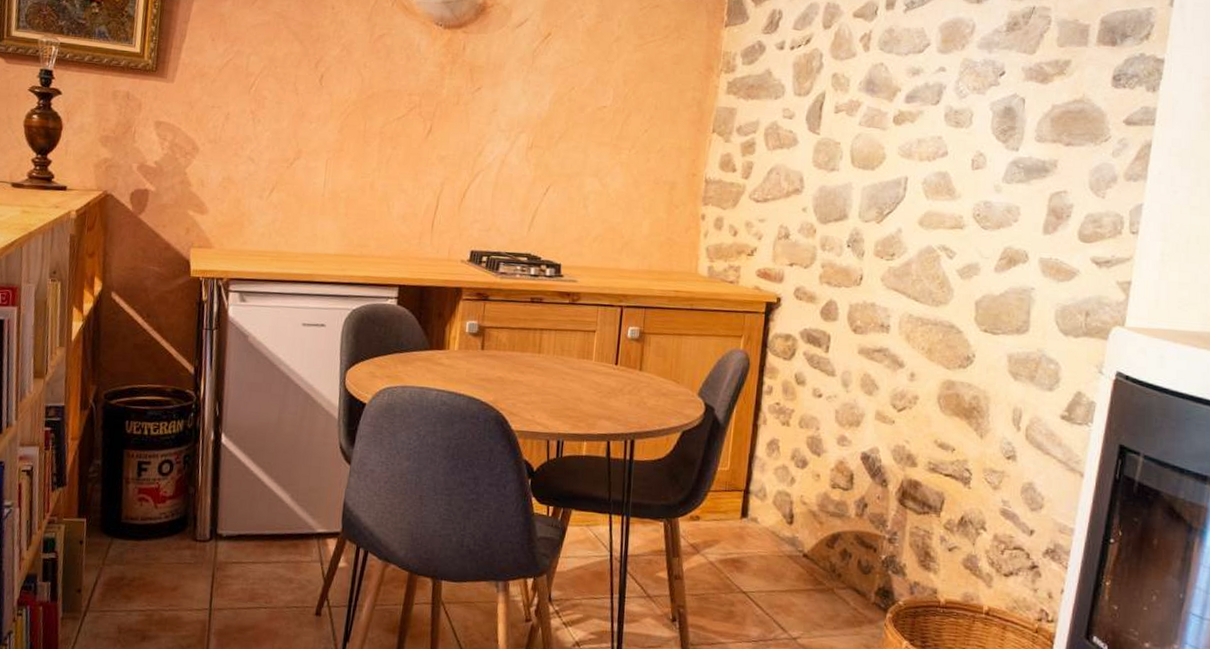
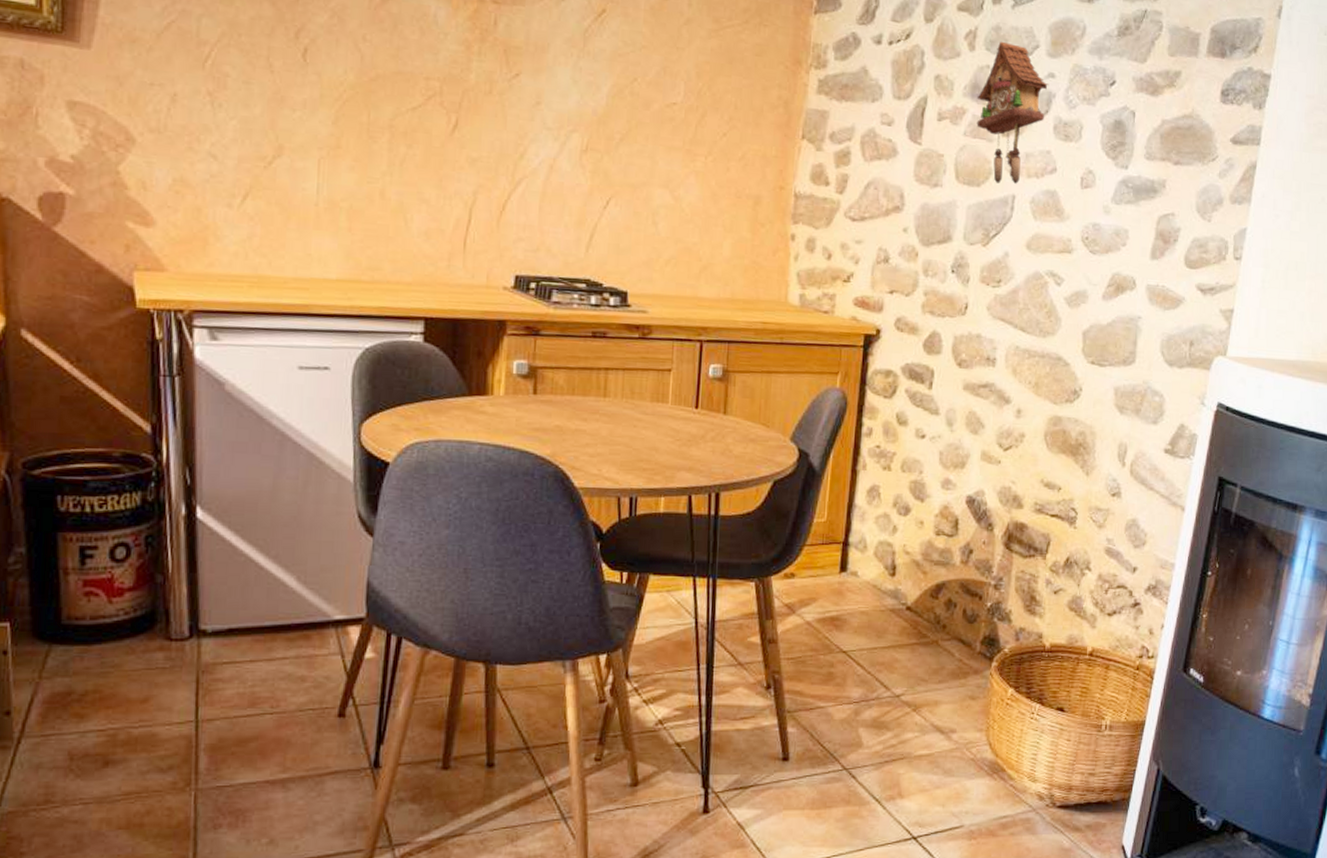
cuckoo clock: none [871,41,940,167] -> present [976,41,1049,184]

